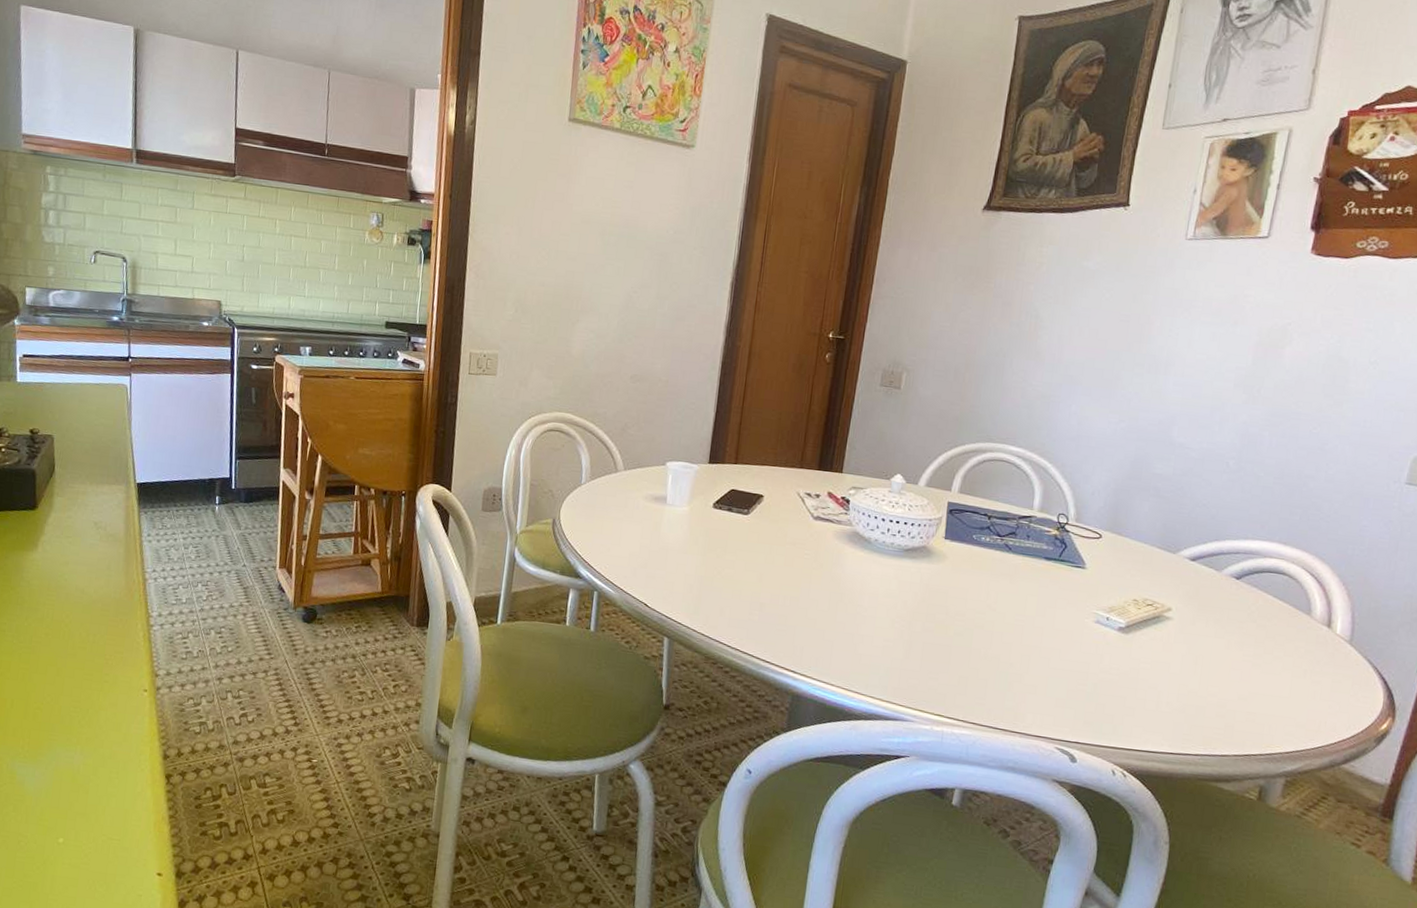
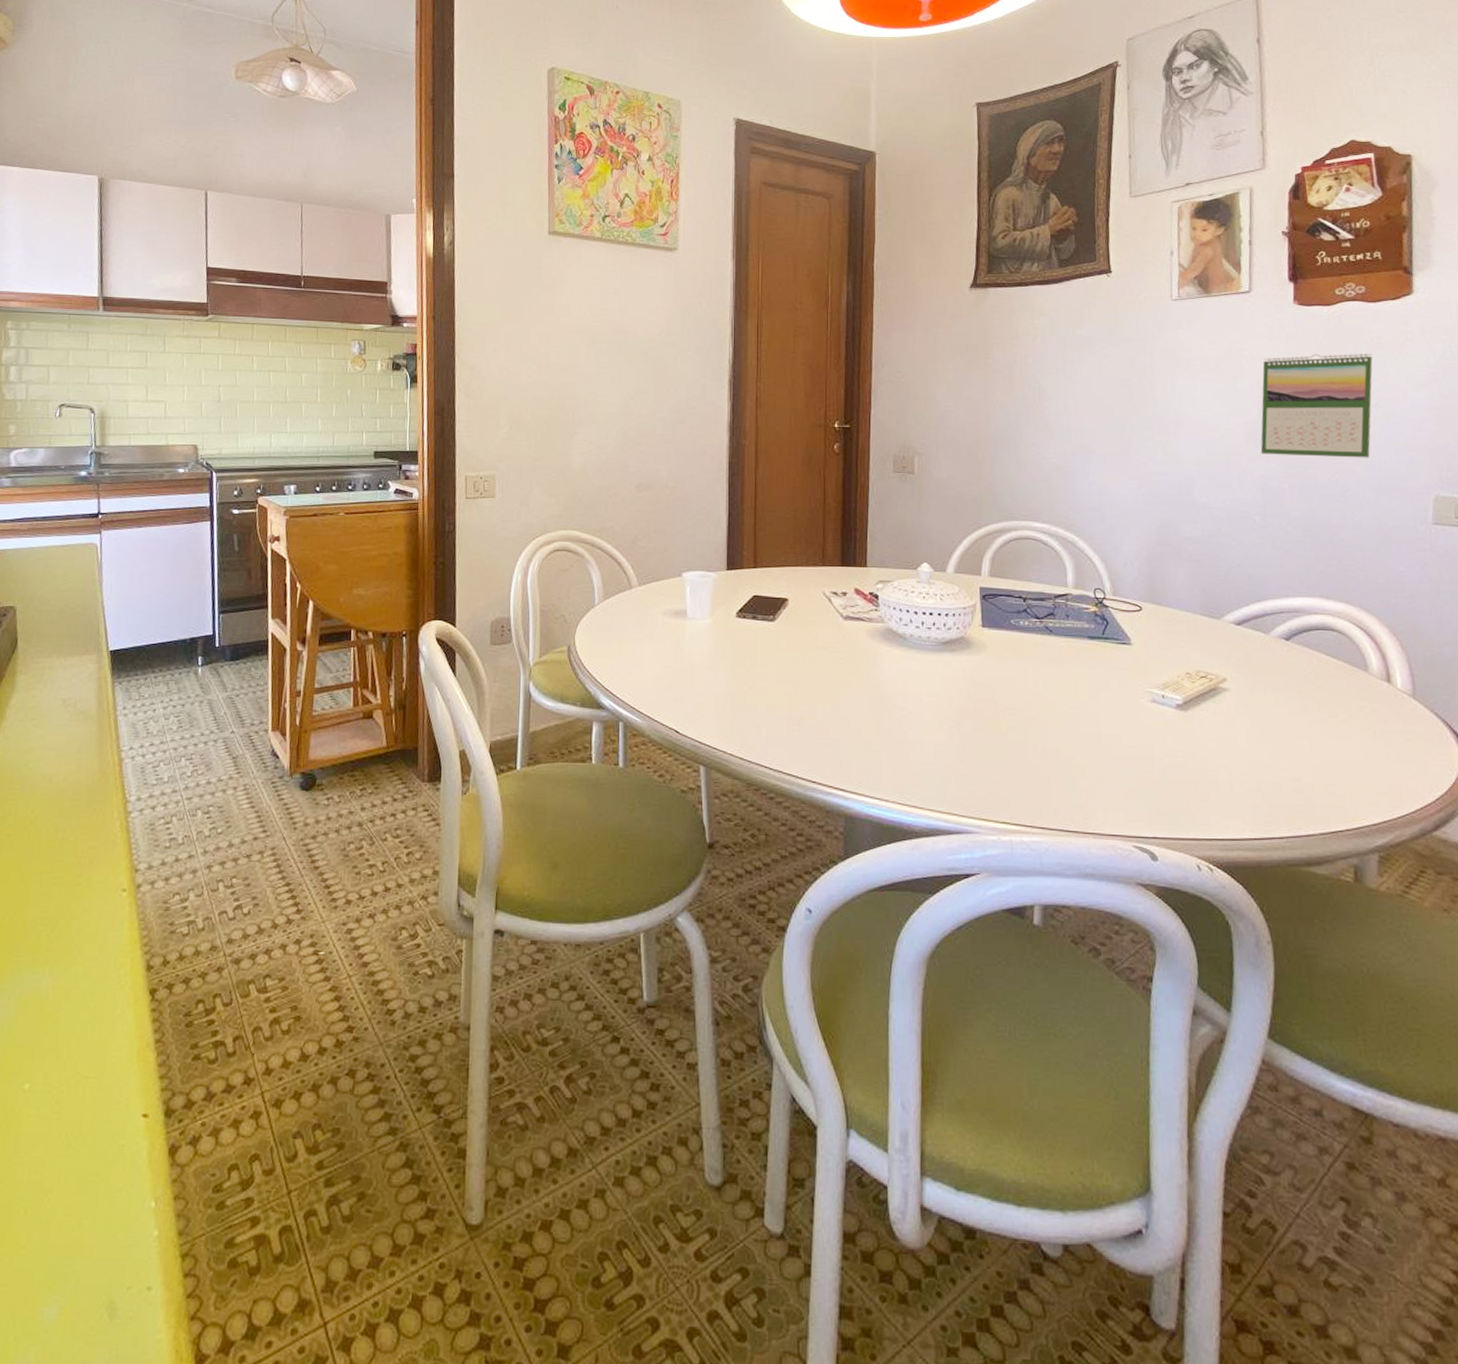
calendar: none [1247,306,1381,414] -> present [1260,353,1373,458]

